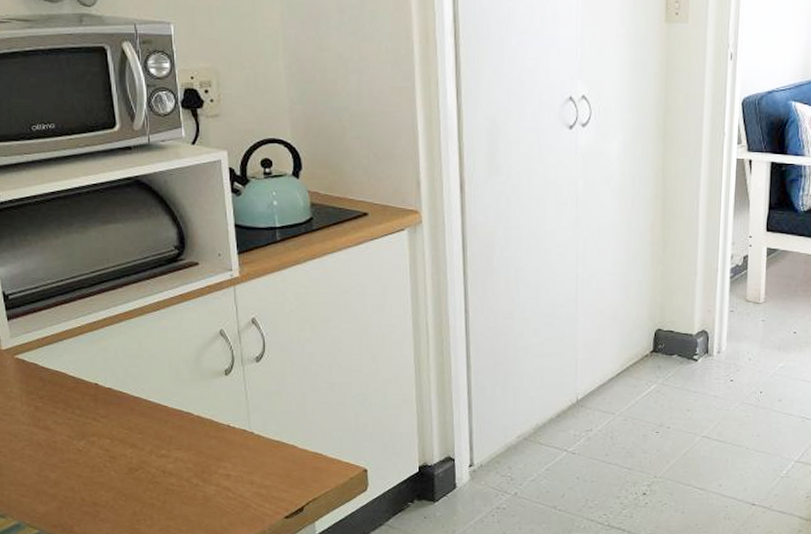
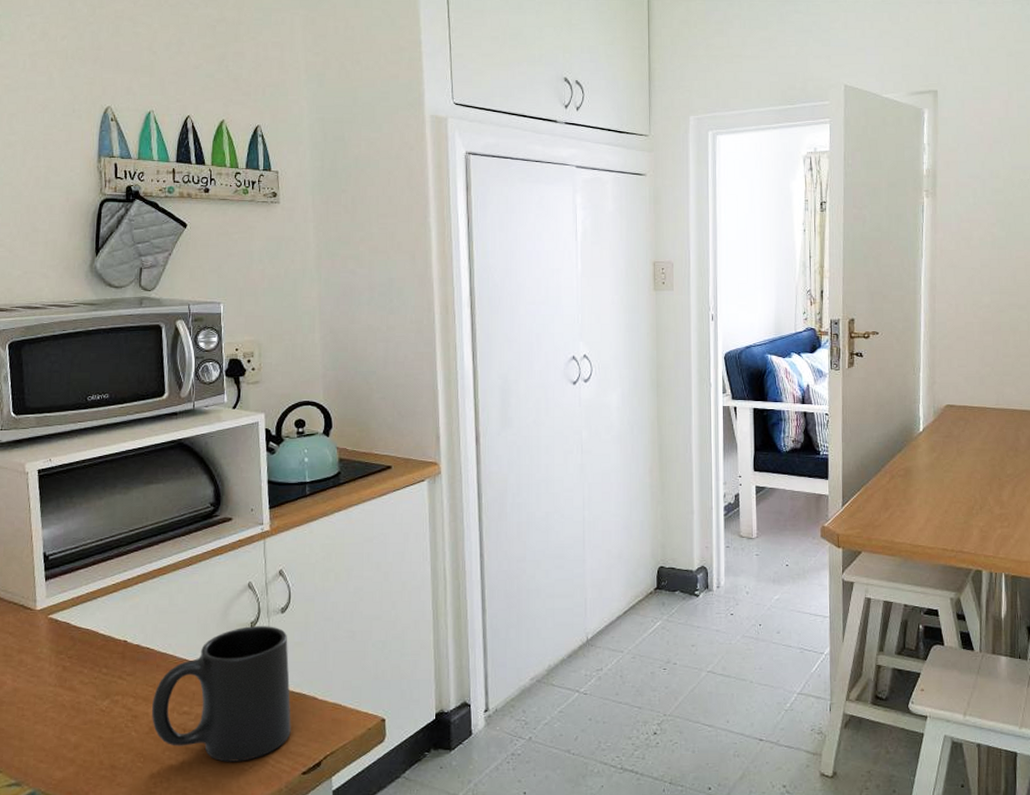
mug: none [128,374,272,504] -> present [151,626,291,762]

